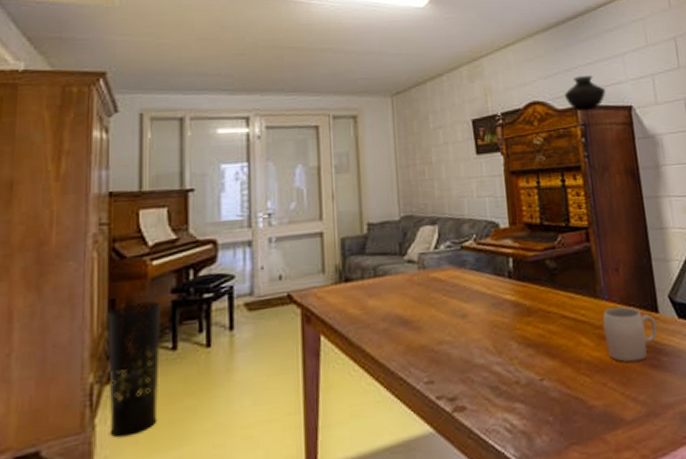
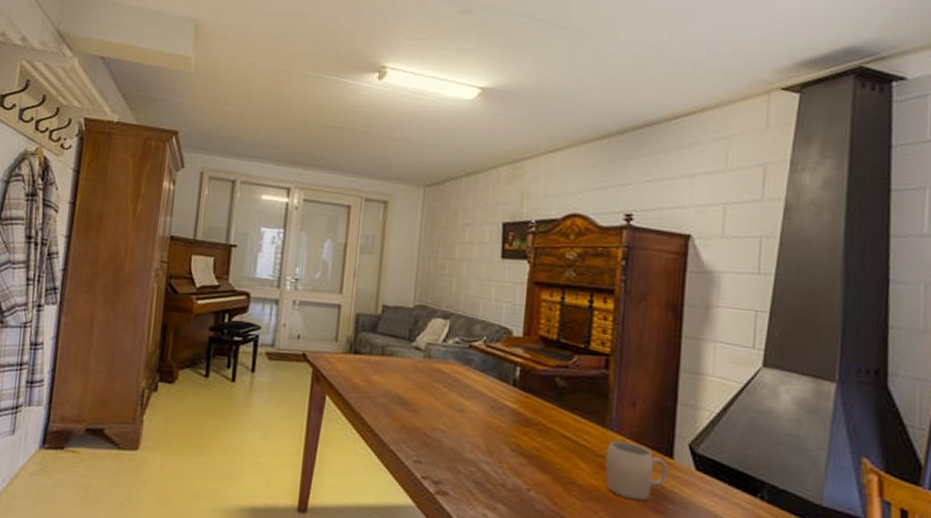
umbrella stand: present [107,301,162,438] -> none [153,331,201,436]
vase: present [564,75,605,112] -> none [610,192,661,234]

